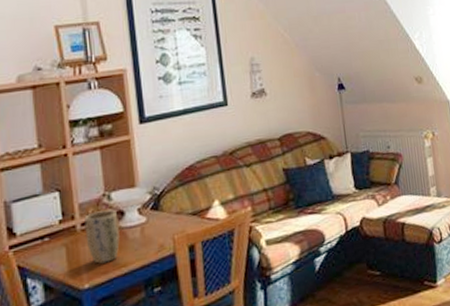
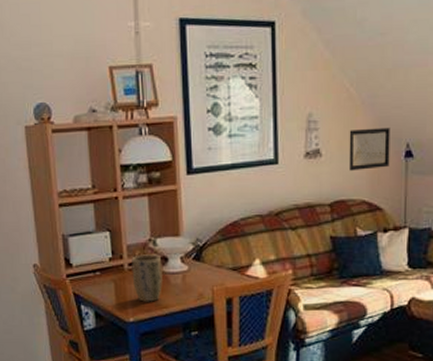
wall art: none [288,65,327,107] -> present [348,127,390,171]

